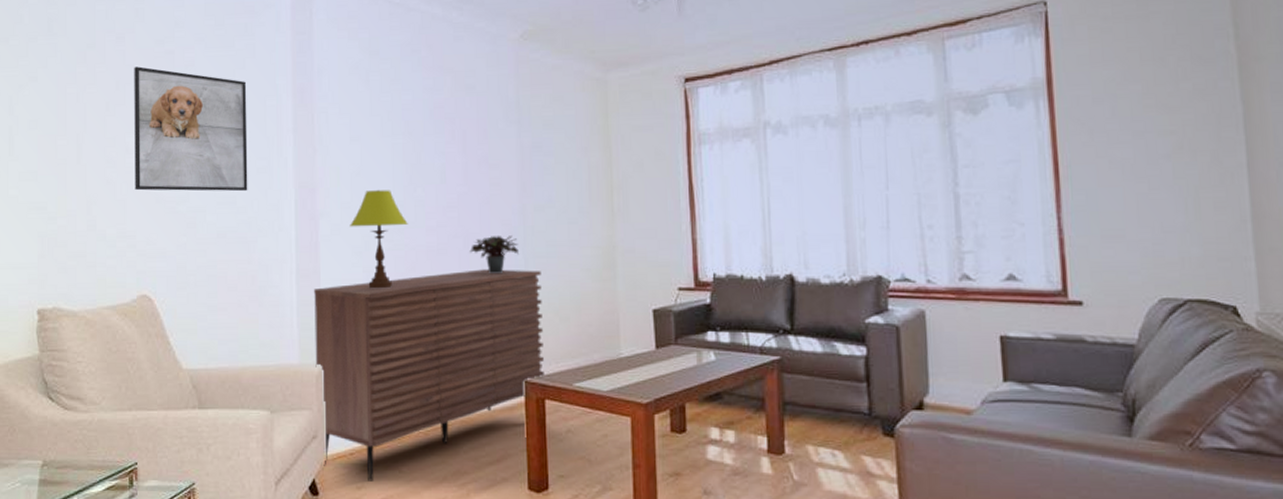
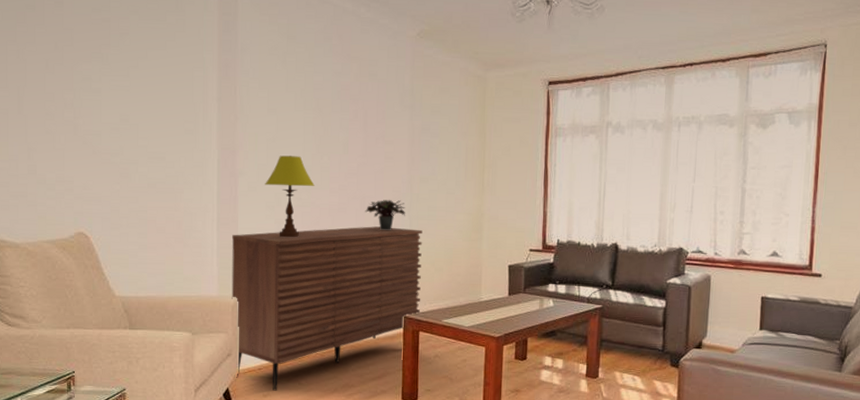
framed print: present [134,66,248,192] -> none [72,30,177,149]

